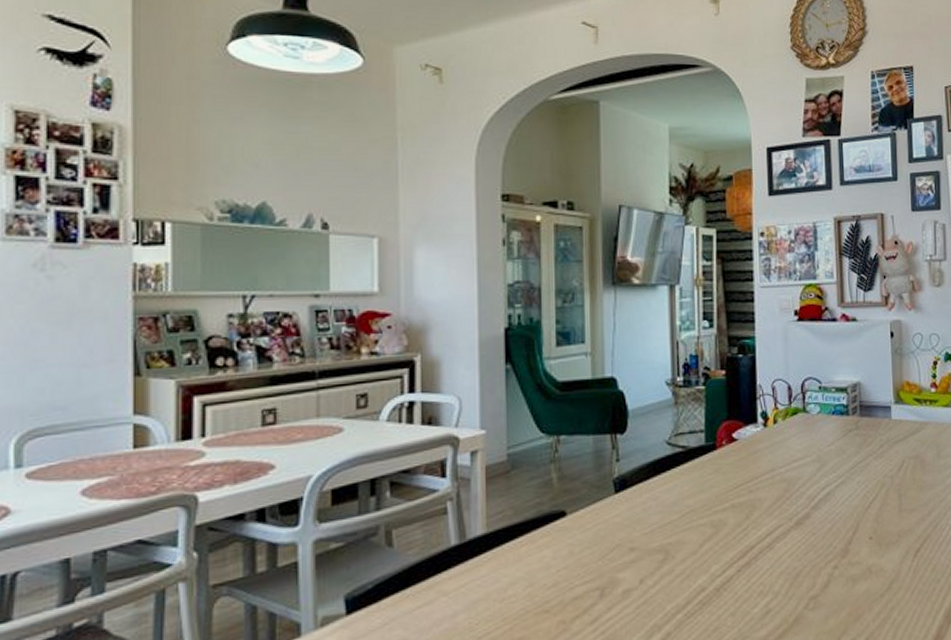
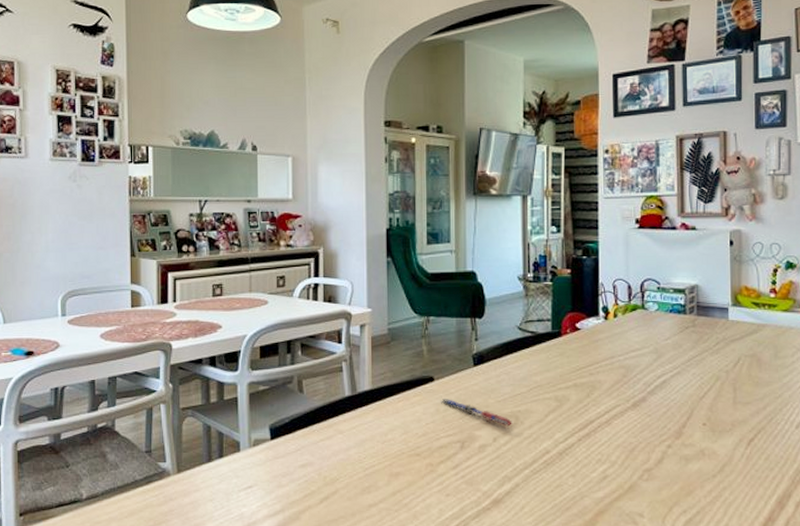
pen: none [575,535,662,563] -> present [441,398,512,425]

